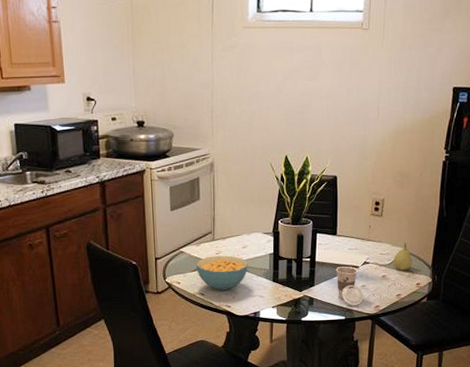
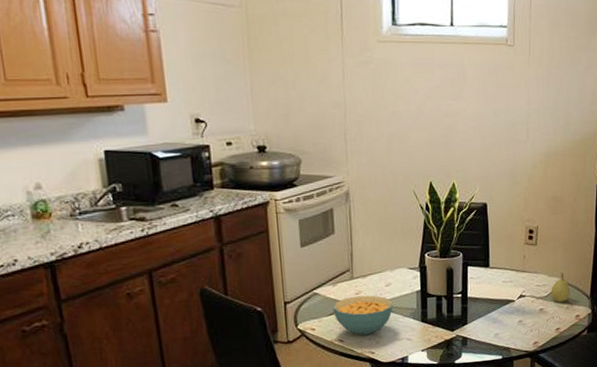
cup: present [336,267,364,306] -> none [490,301,522,344]

